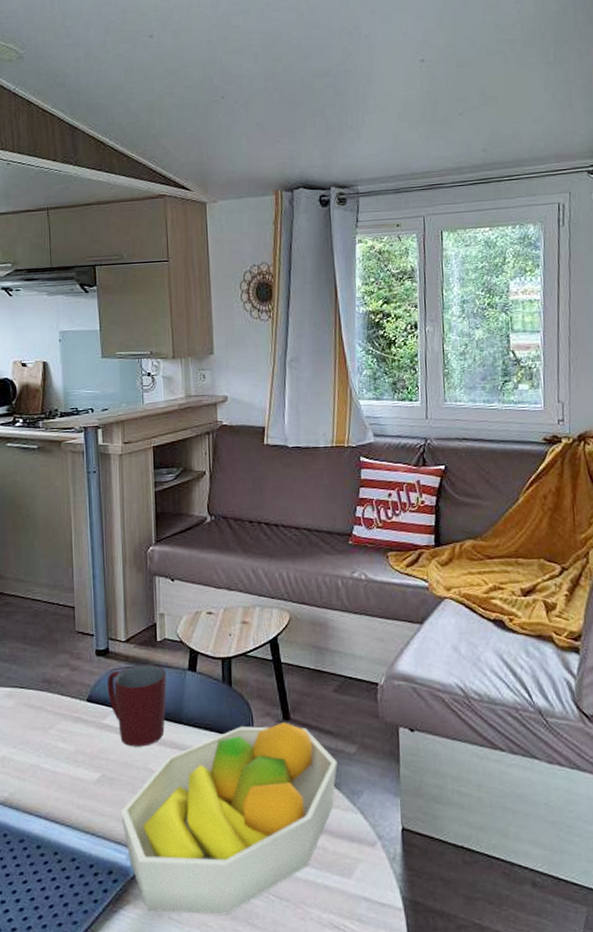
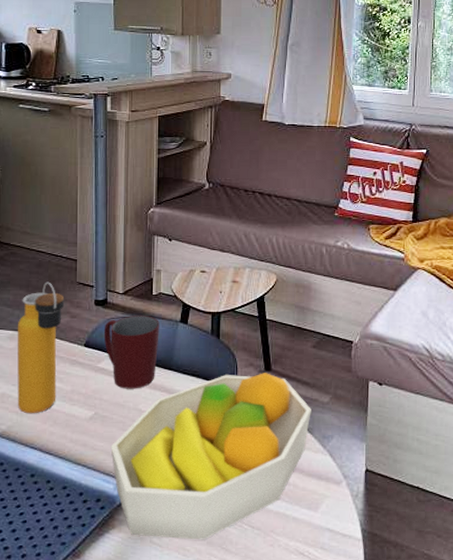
water bottle: none [15,632,64,779] -> present [17,281,65,414]

